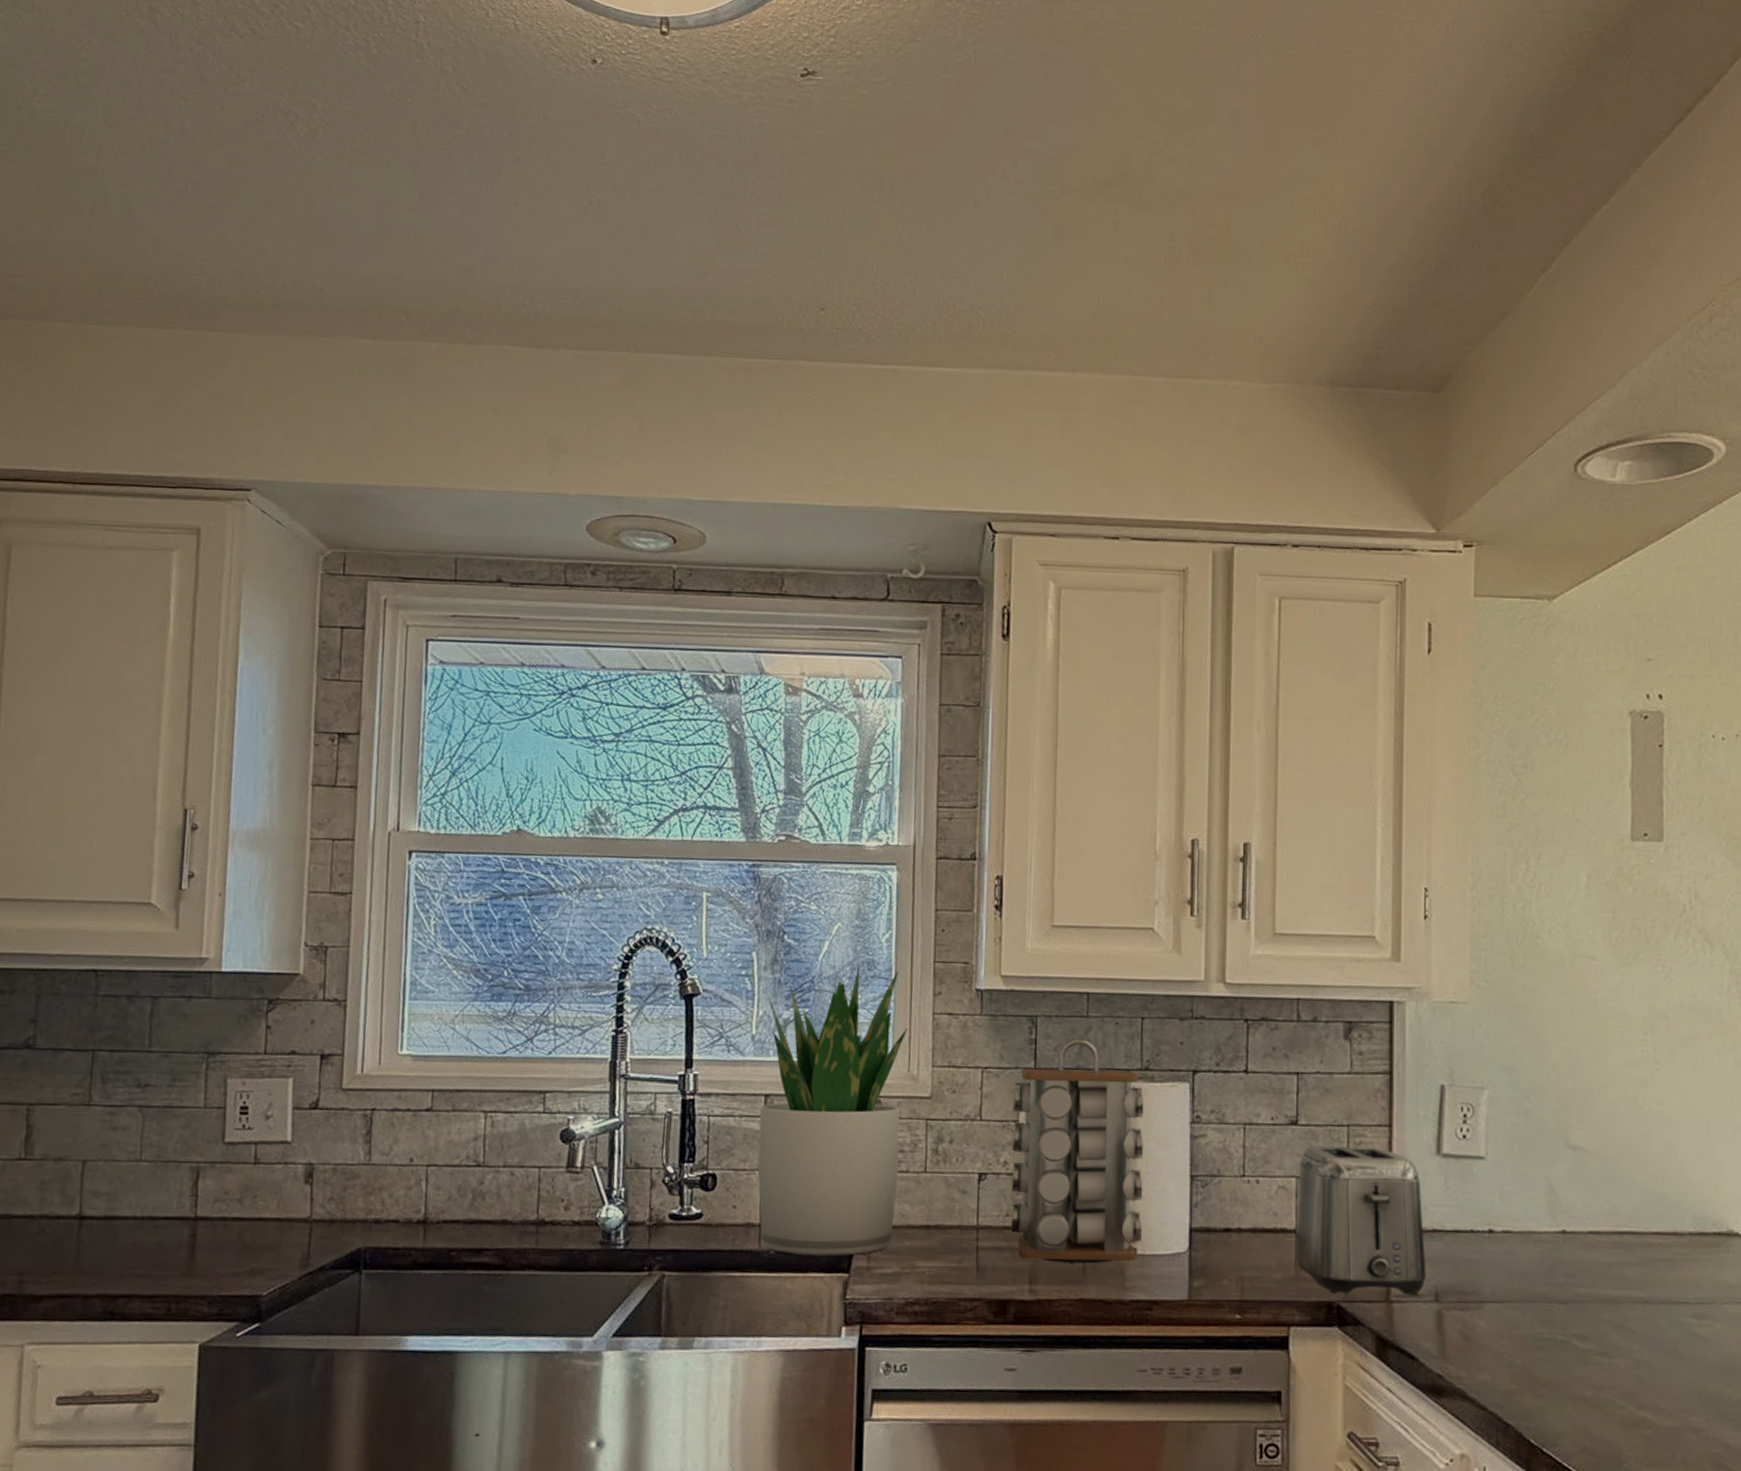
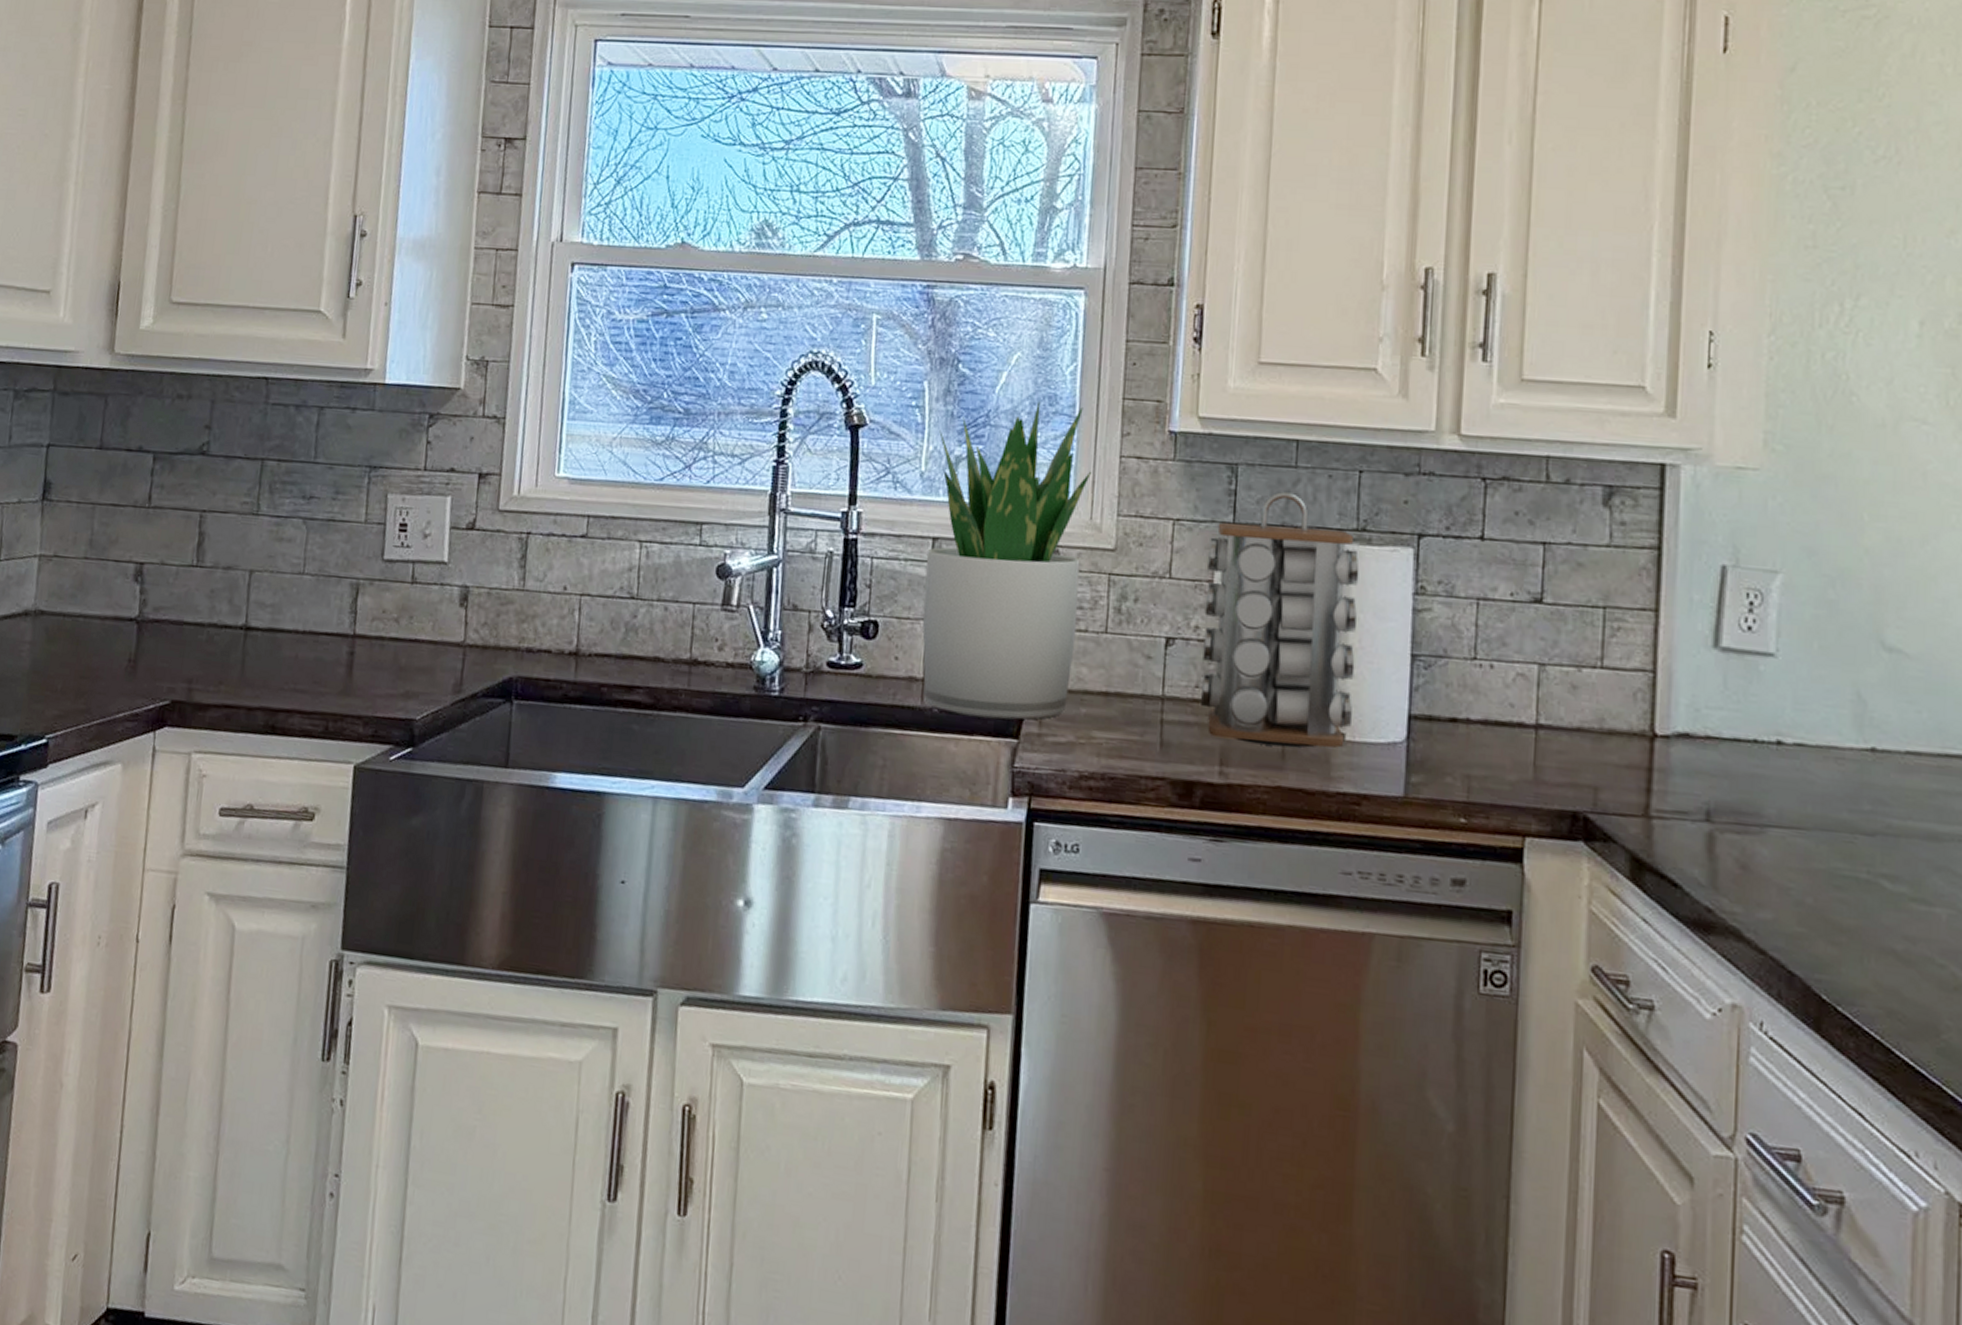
toaster: present [1295,1146,1427,1296] -> none [1534,628,1696,813]

